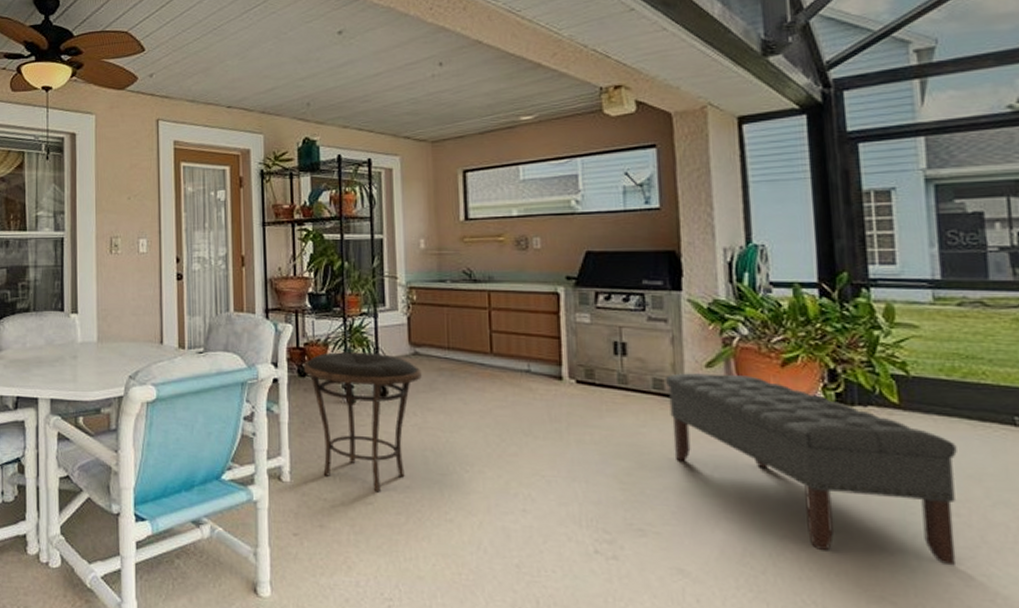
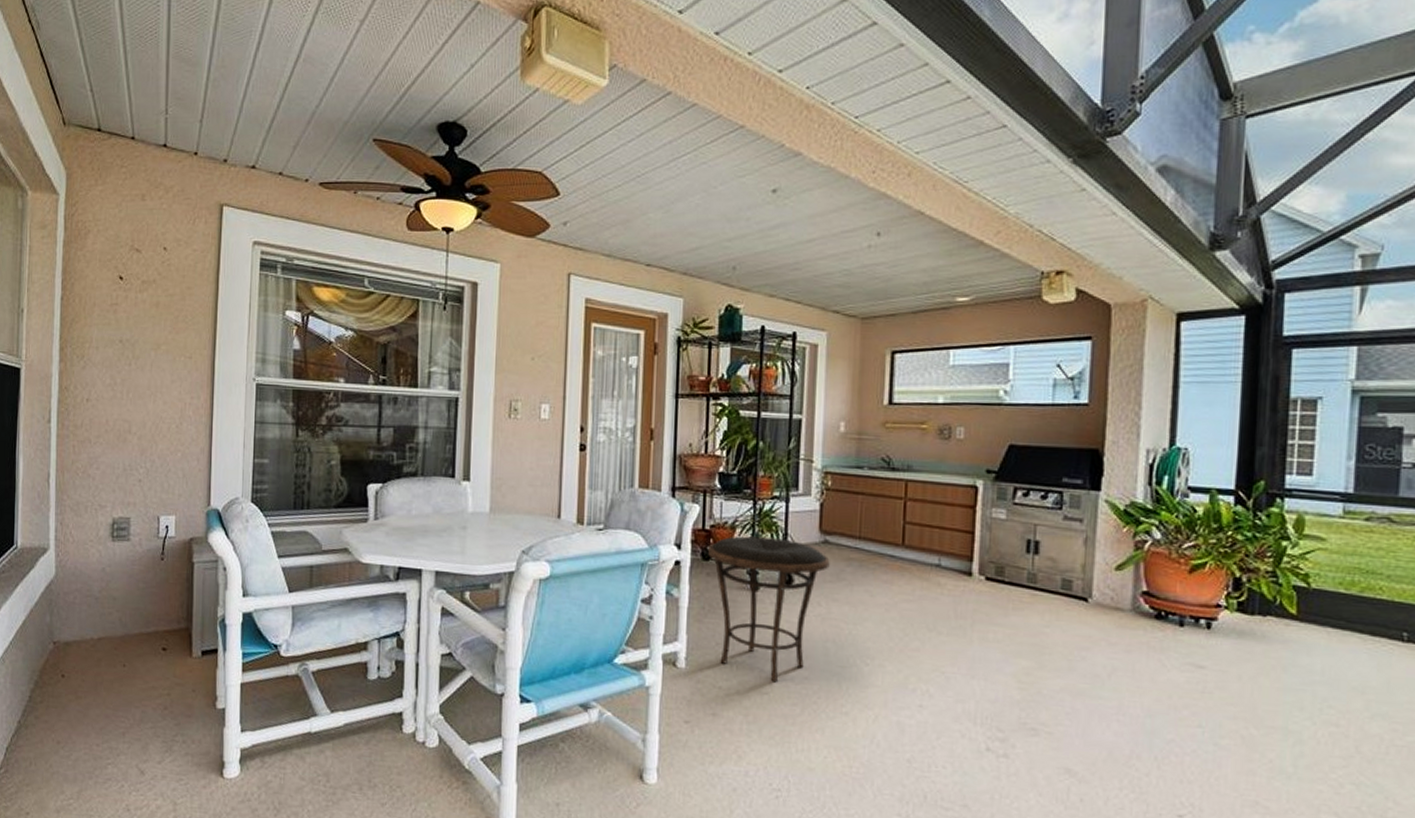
bench: present [665,373,957,566] -> none [1073,575,1345,774]

